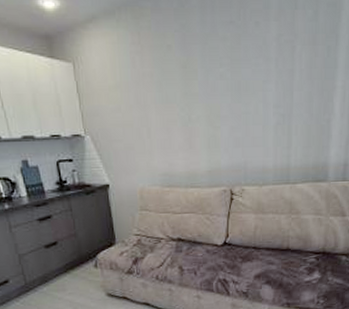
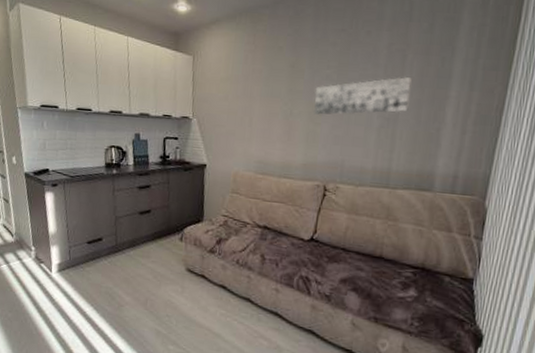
wall art: none [210,70,301,118] -> present [313,77,412,115]

